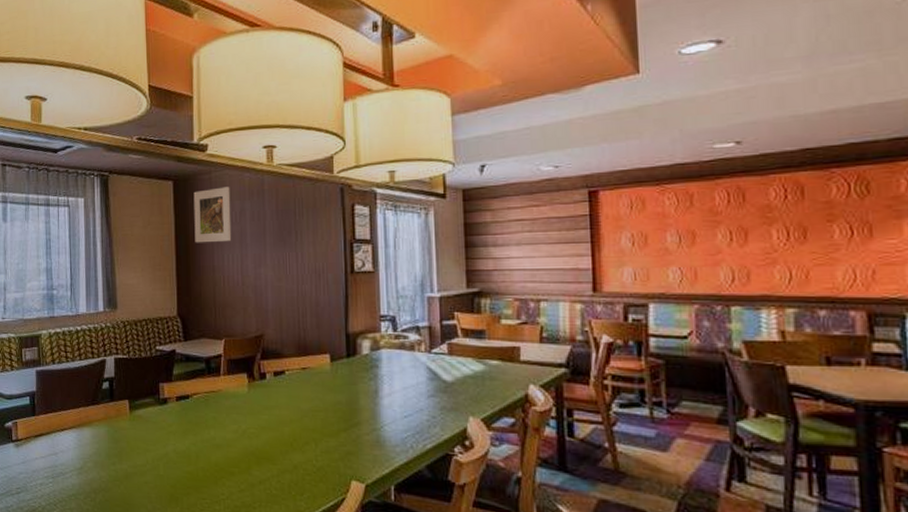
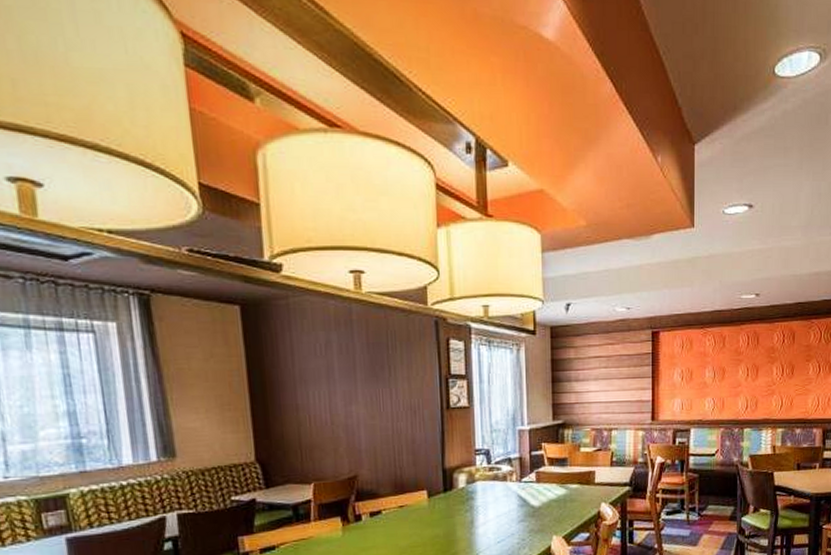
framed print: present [193,187,232,243] -> none [267,315,317,379]

